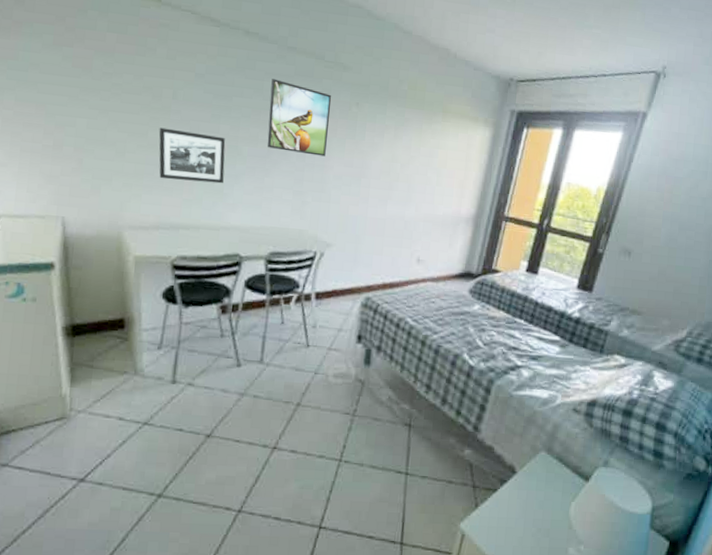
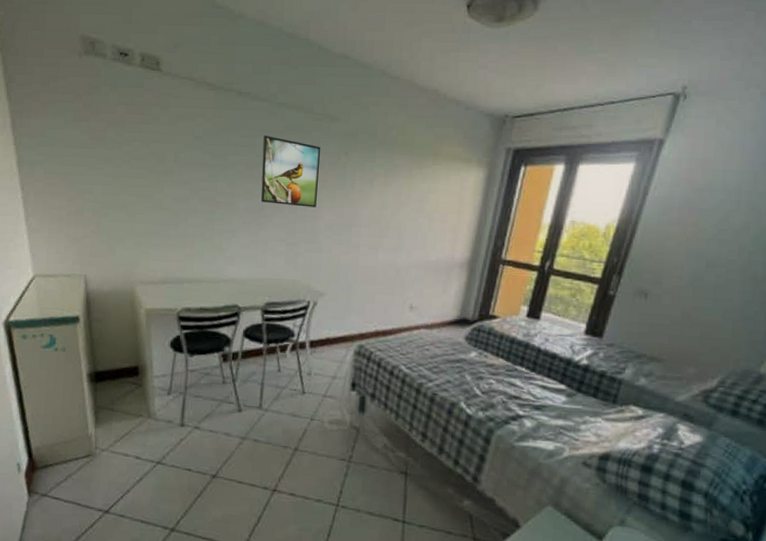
picture frame: present [158,127,226,184] -> none [163,189,223,239]

